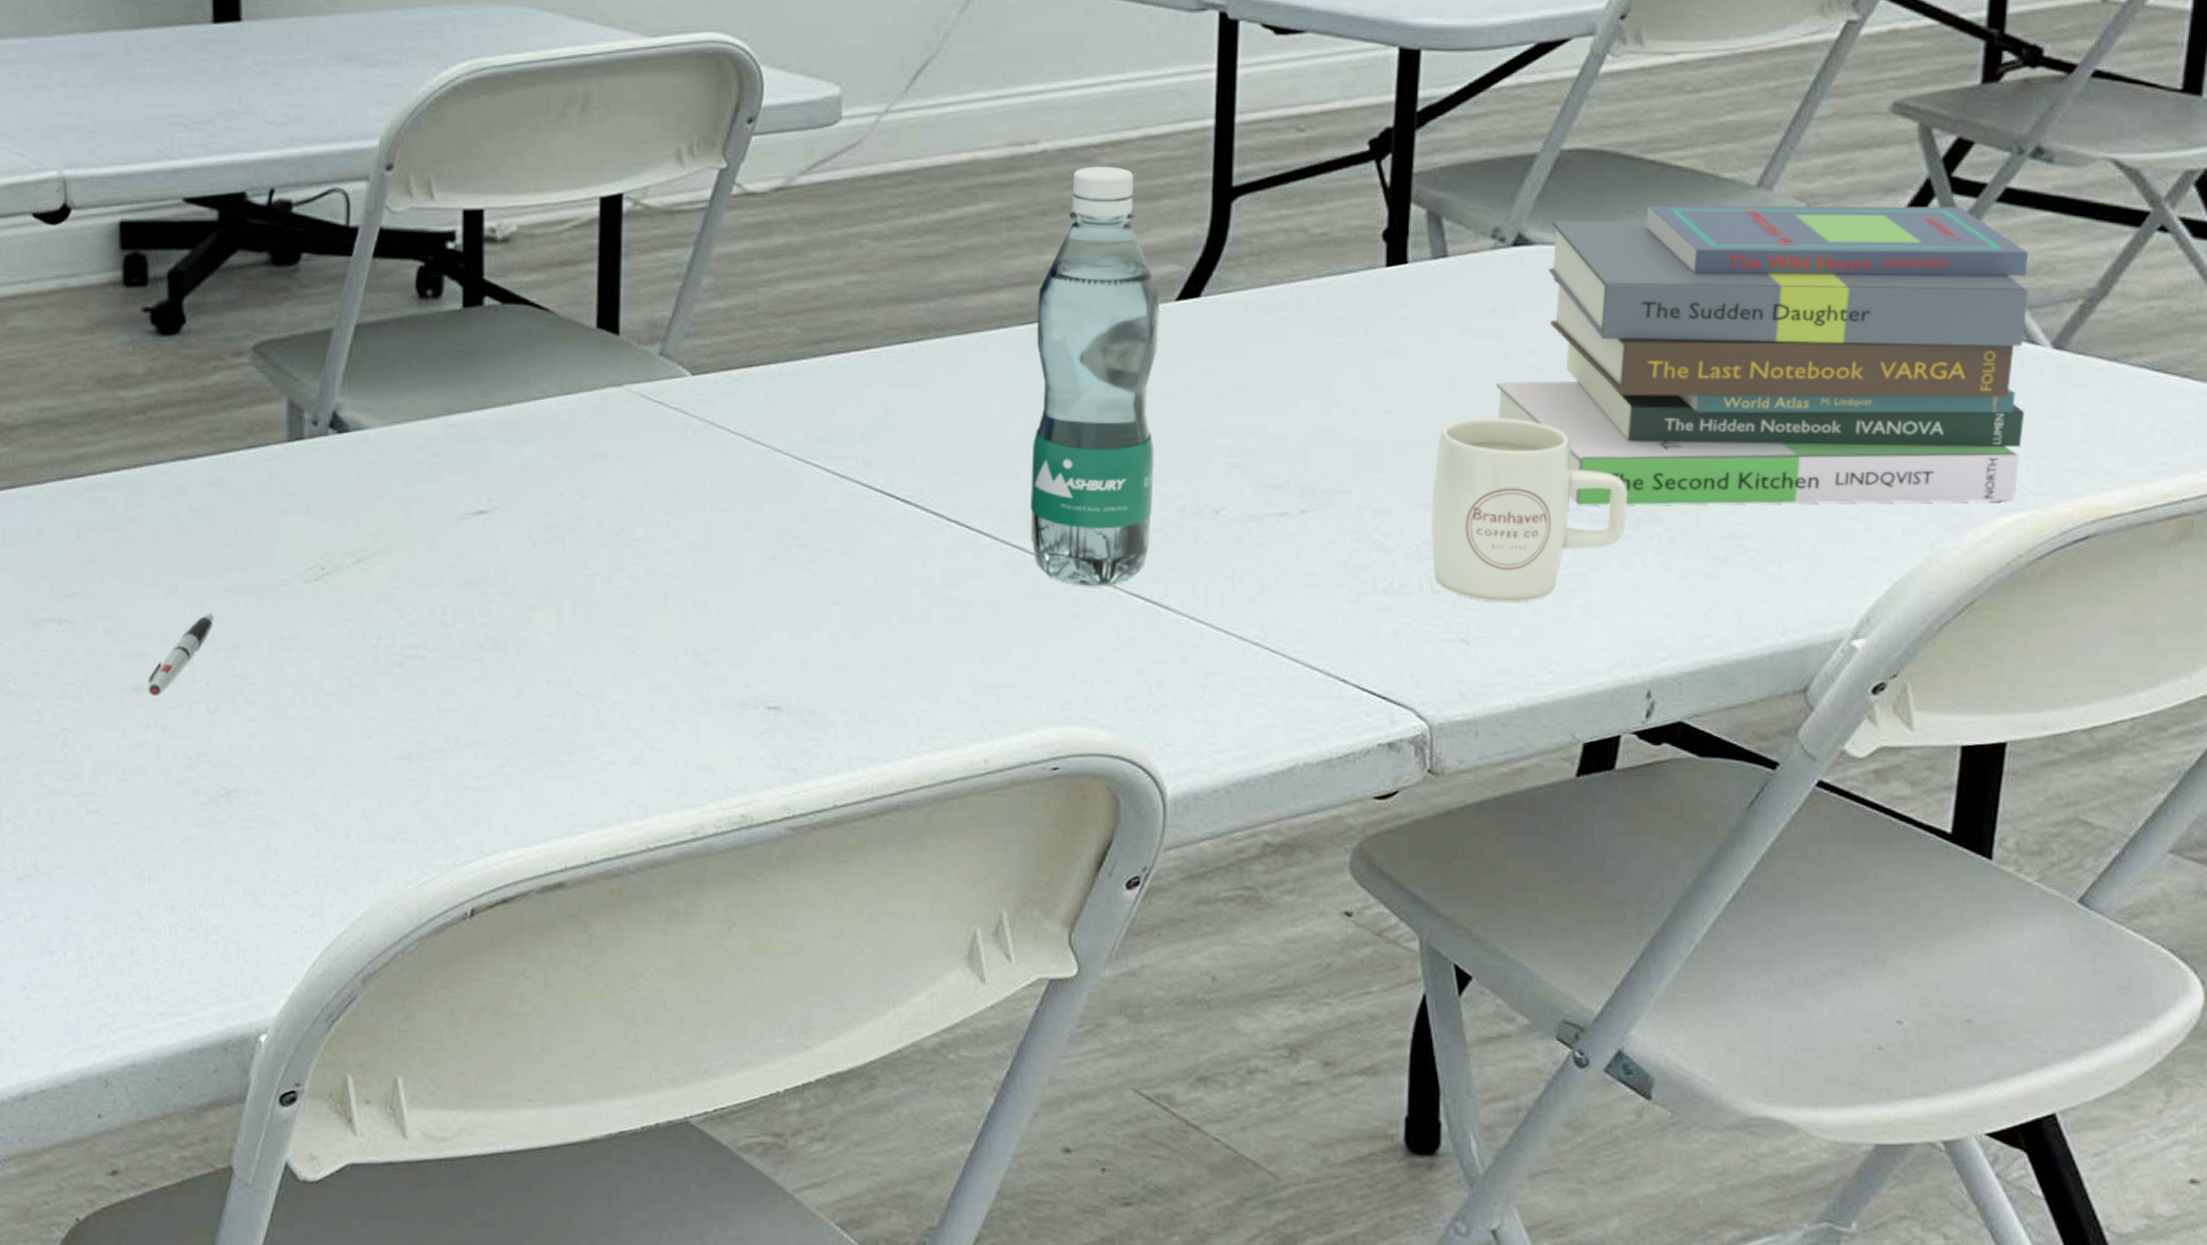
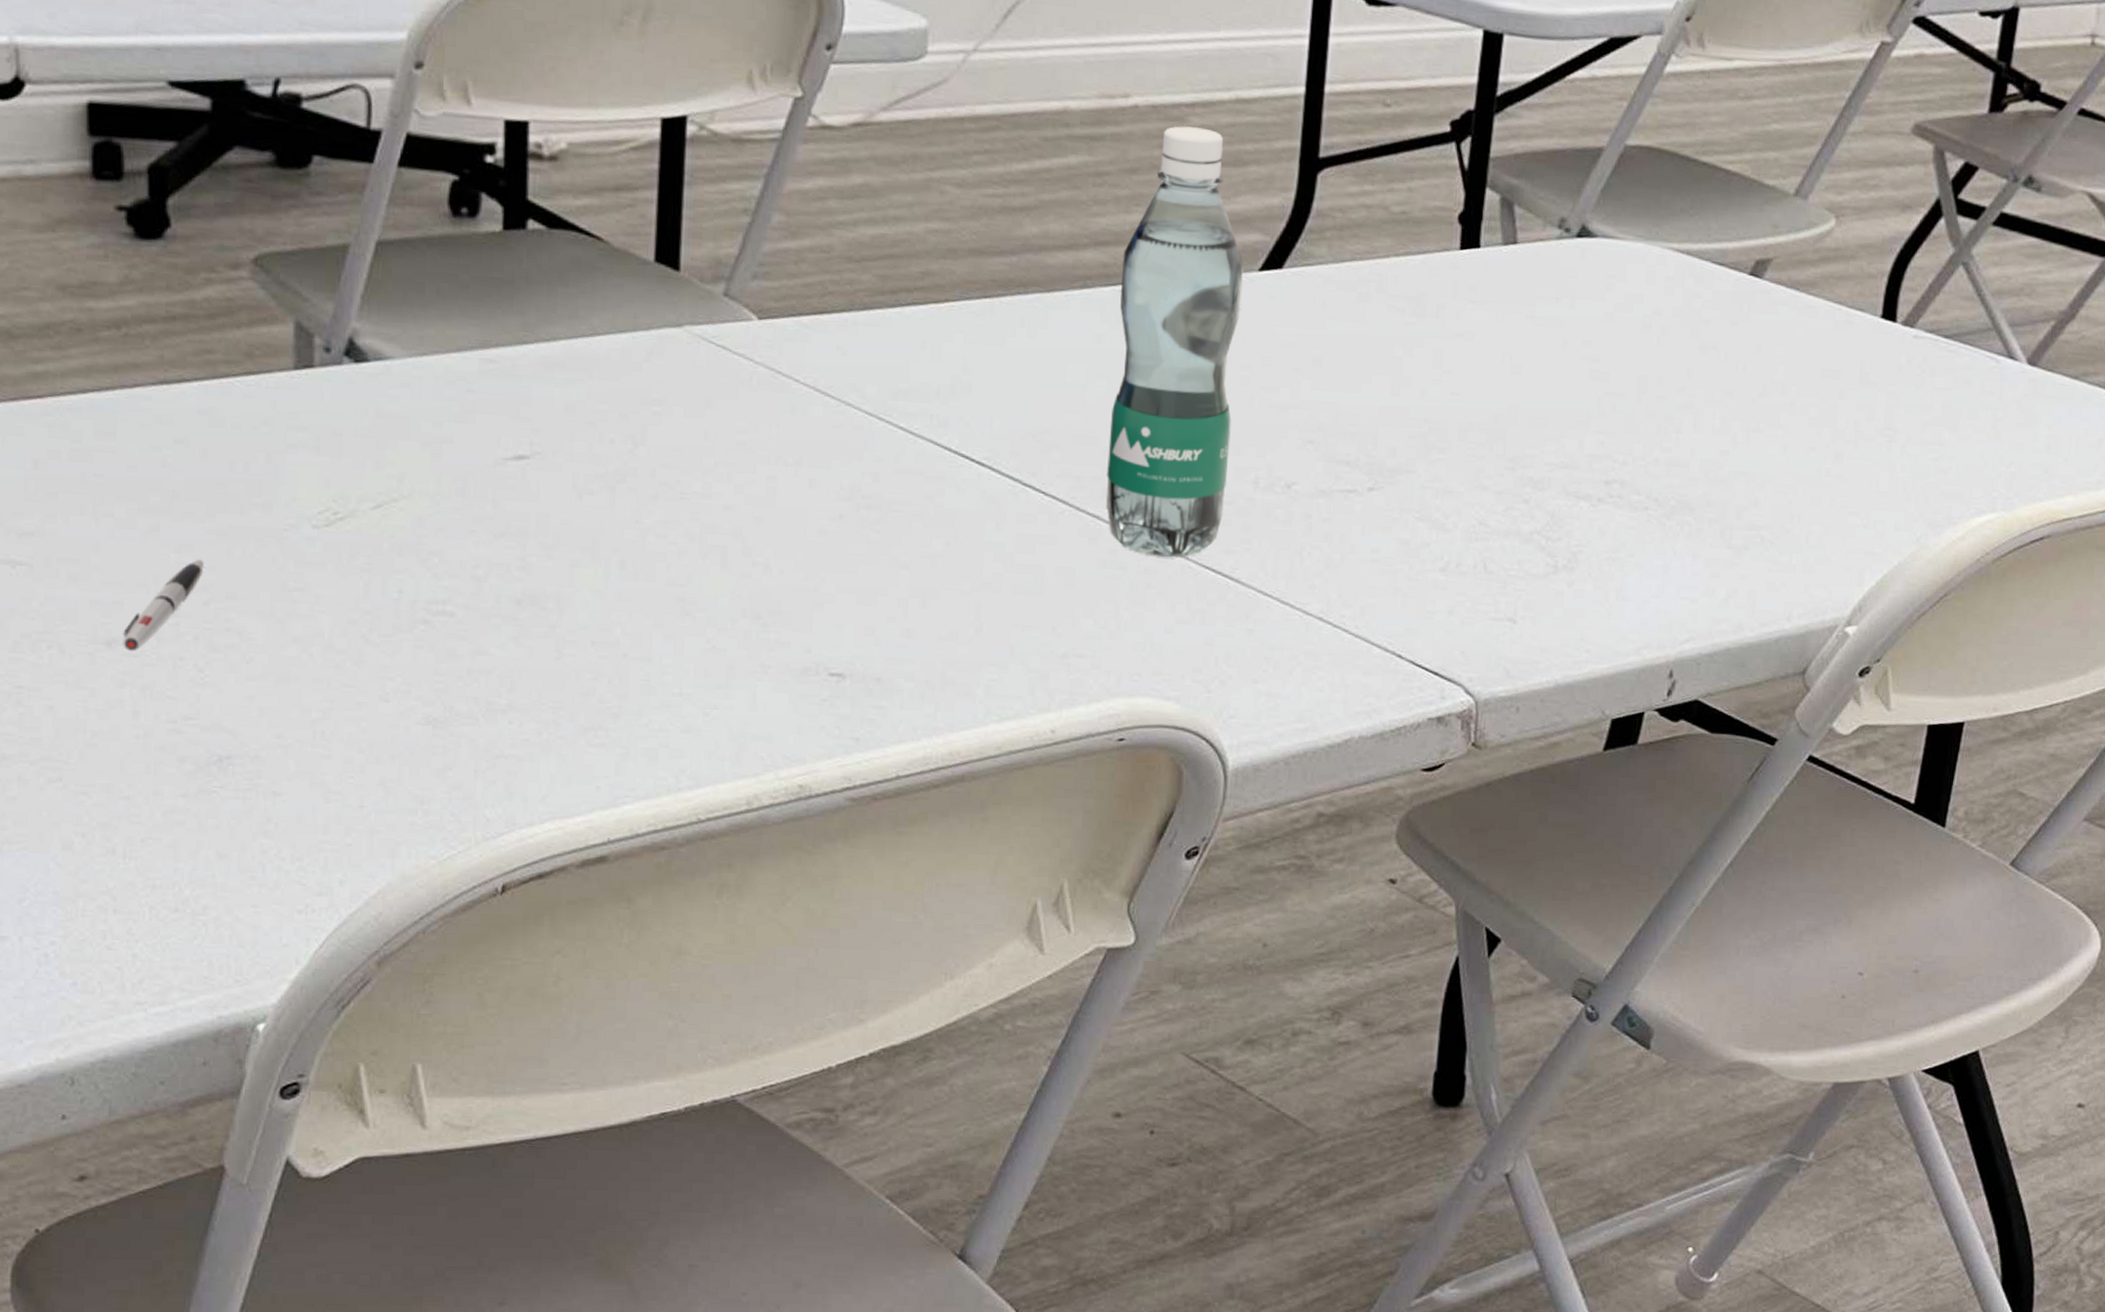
mug: present [1430,417,1628,602] -> none [1487,404,1665,584]
books: present [1496,205,2029,505] -> none [1554,206,2015,503]

